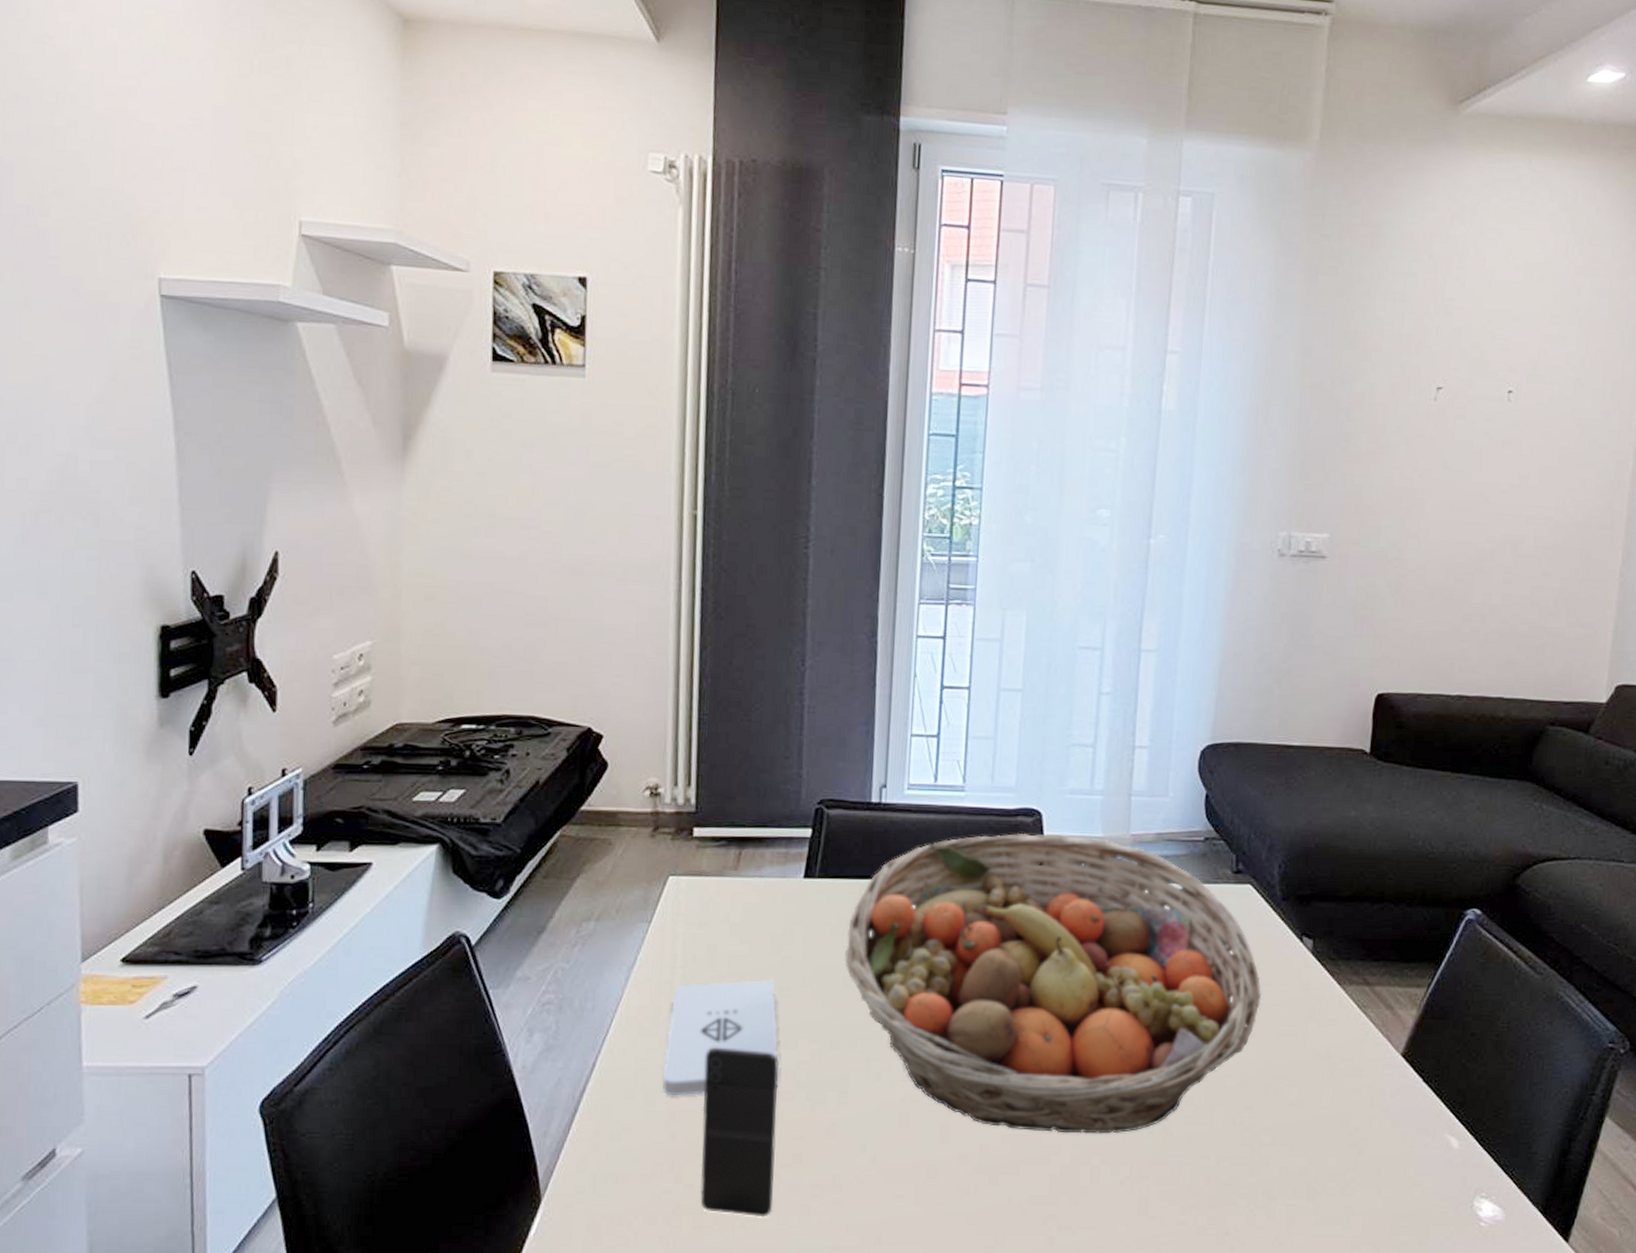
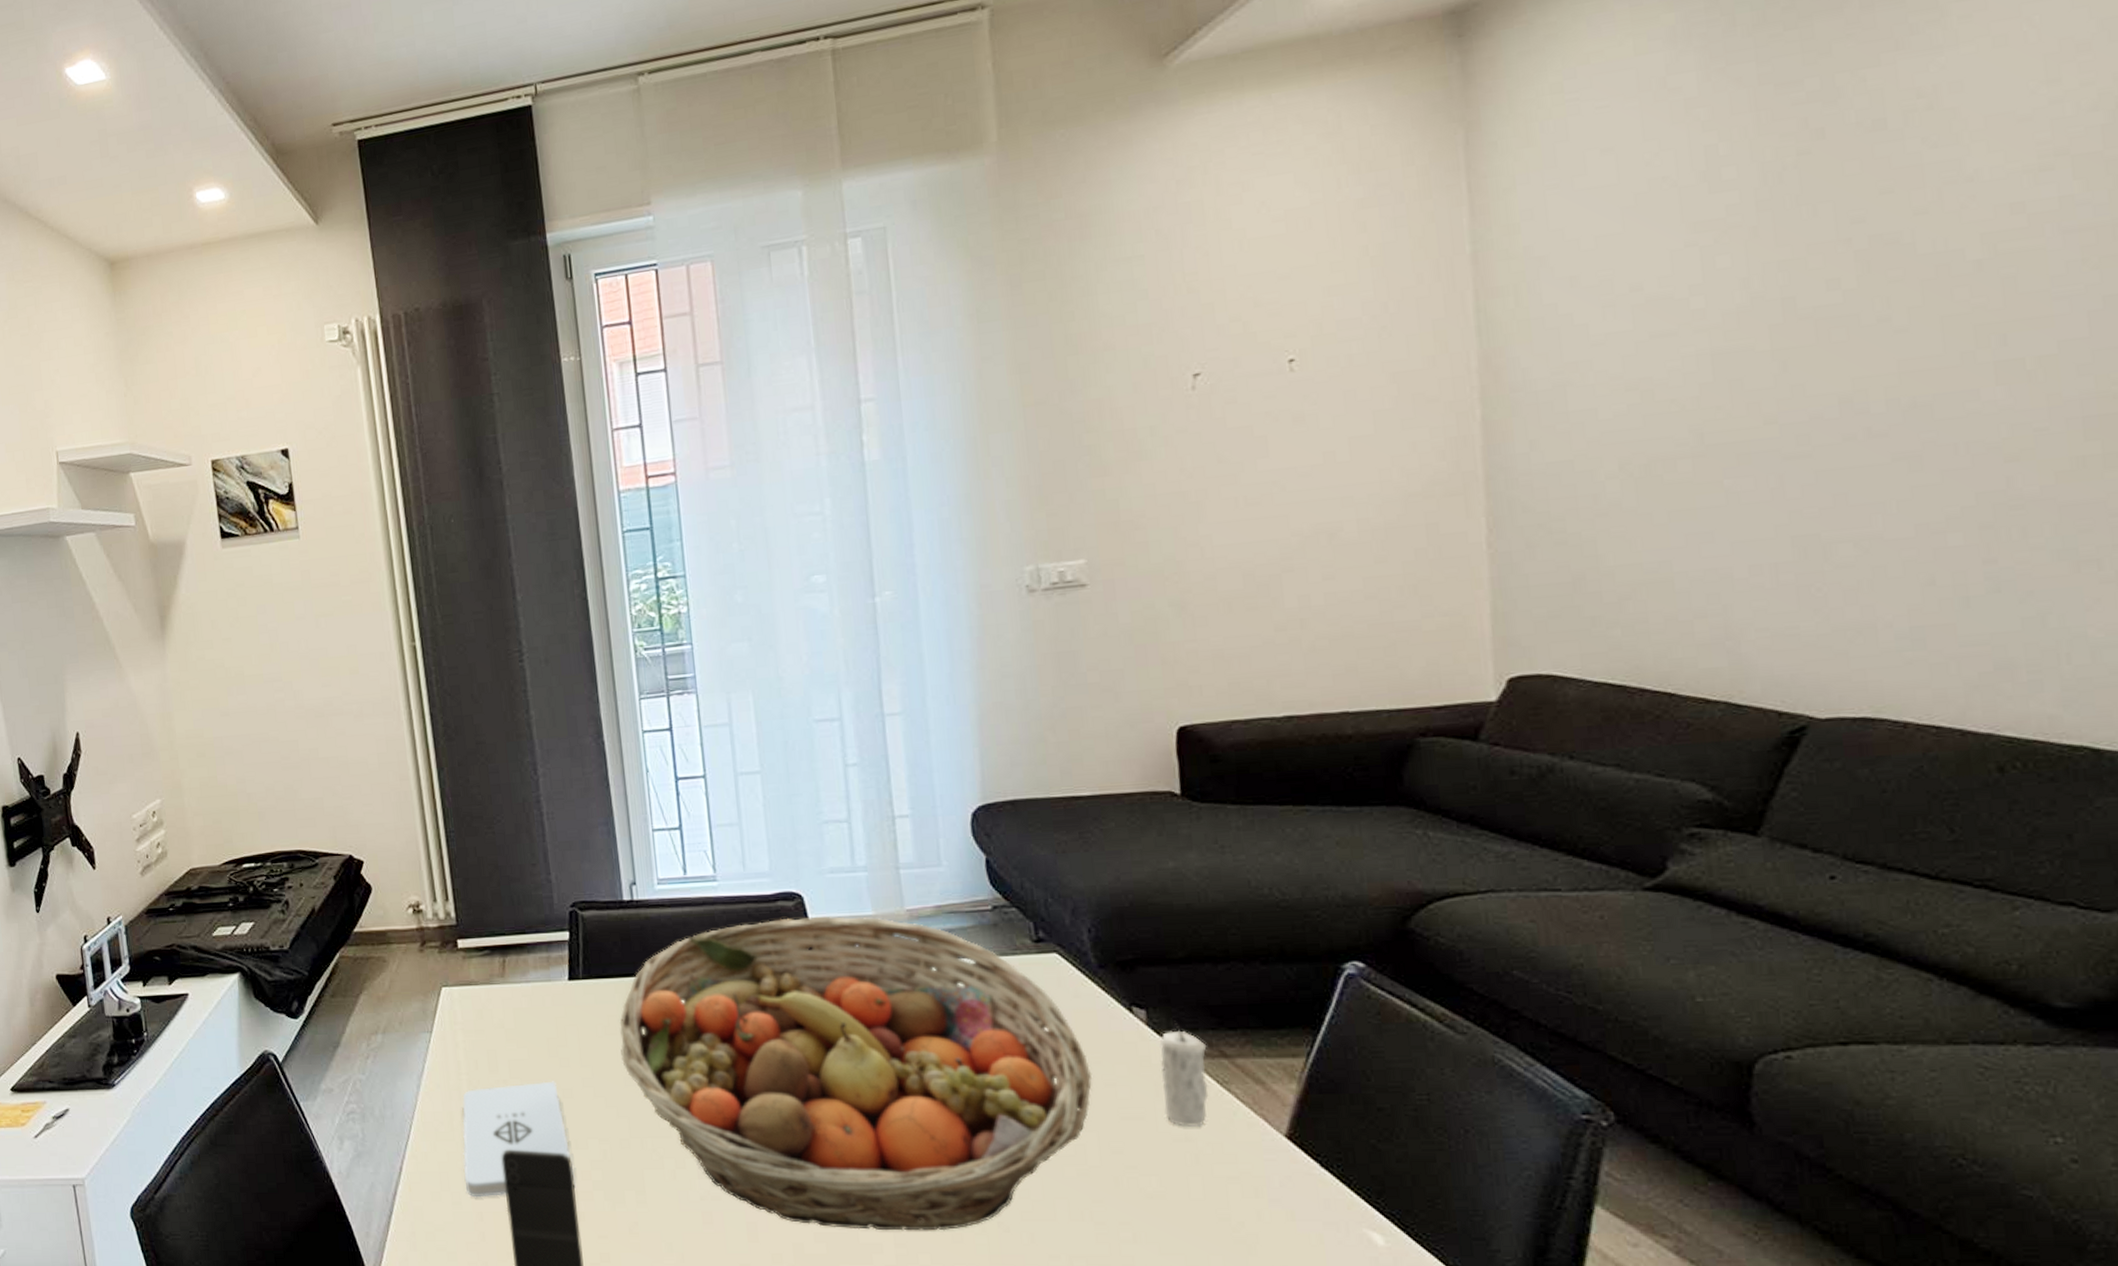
candle: none [1313,951,1355,1044] -> present [1160,1020,1209,1127]

